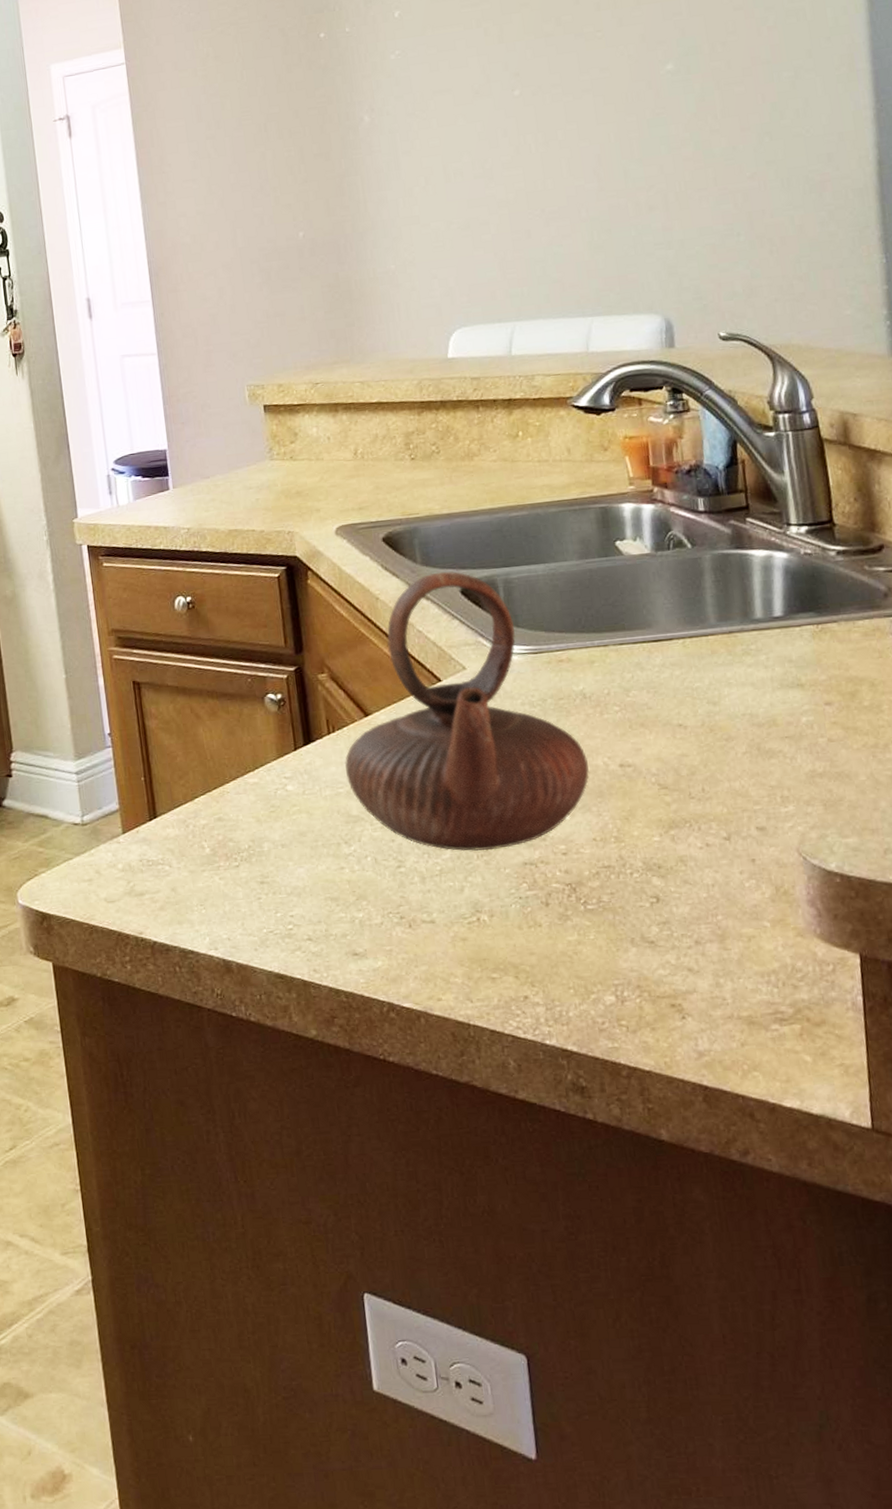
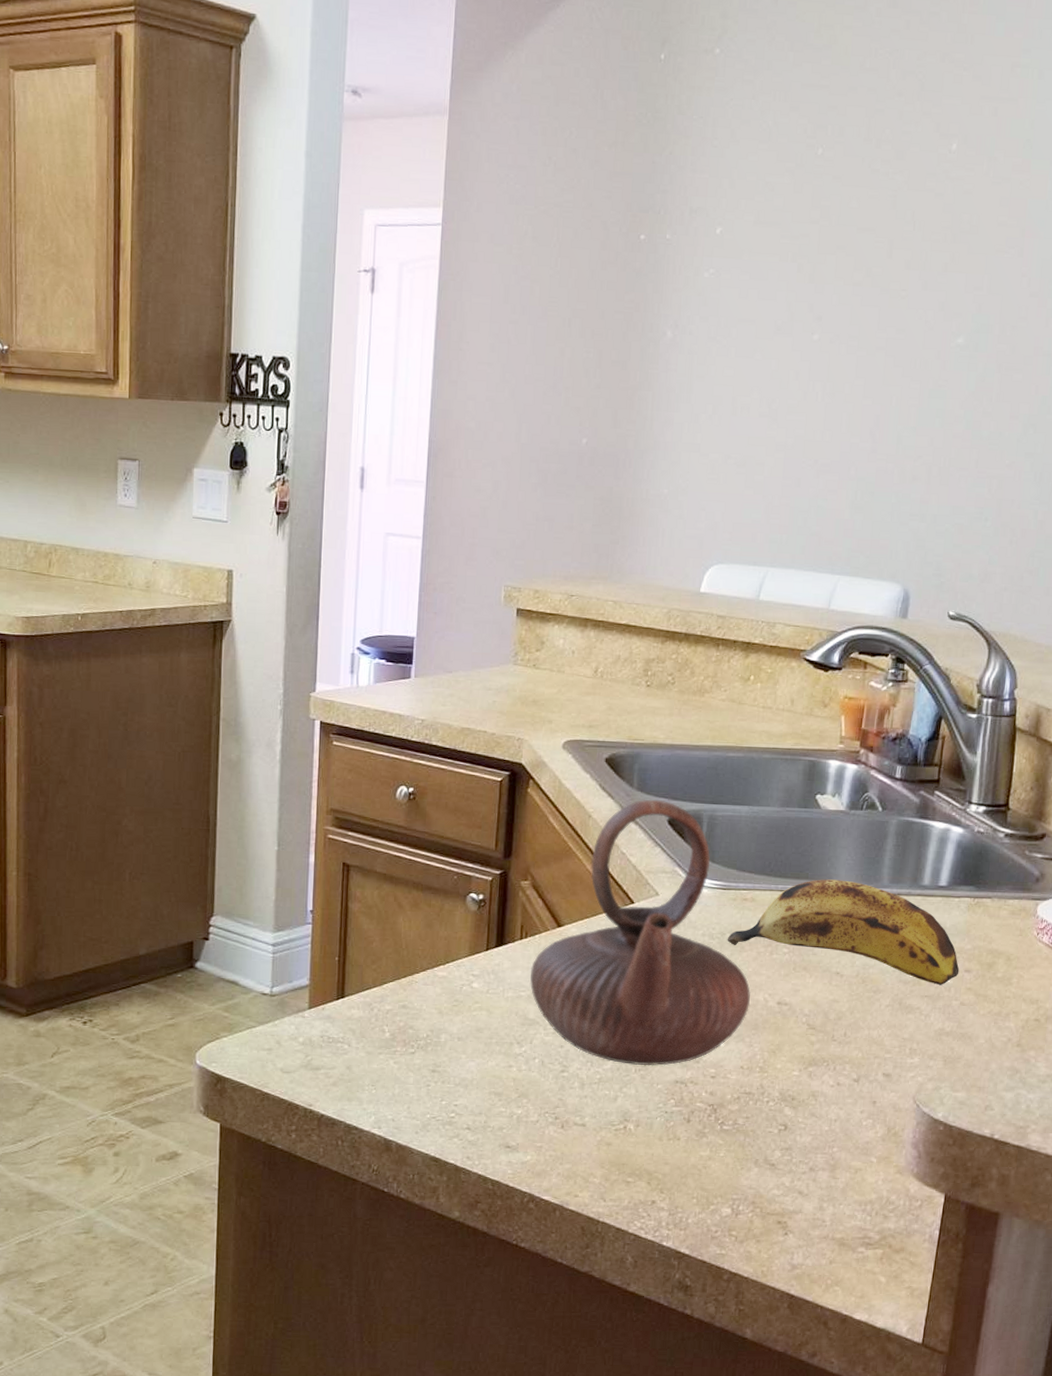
banana: none [549,625,819,723] -> present [727,879,960,985]

